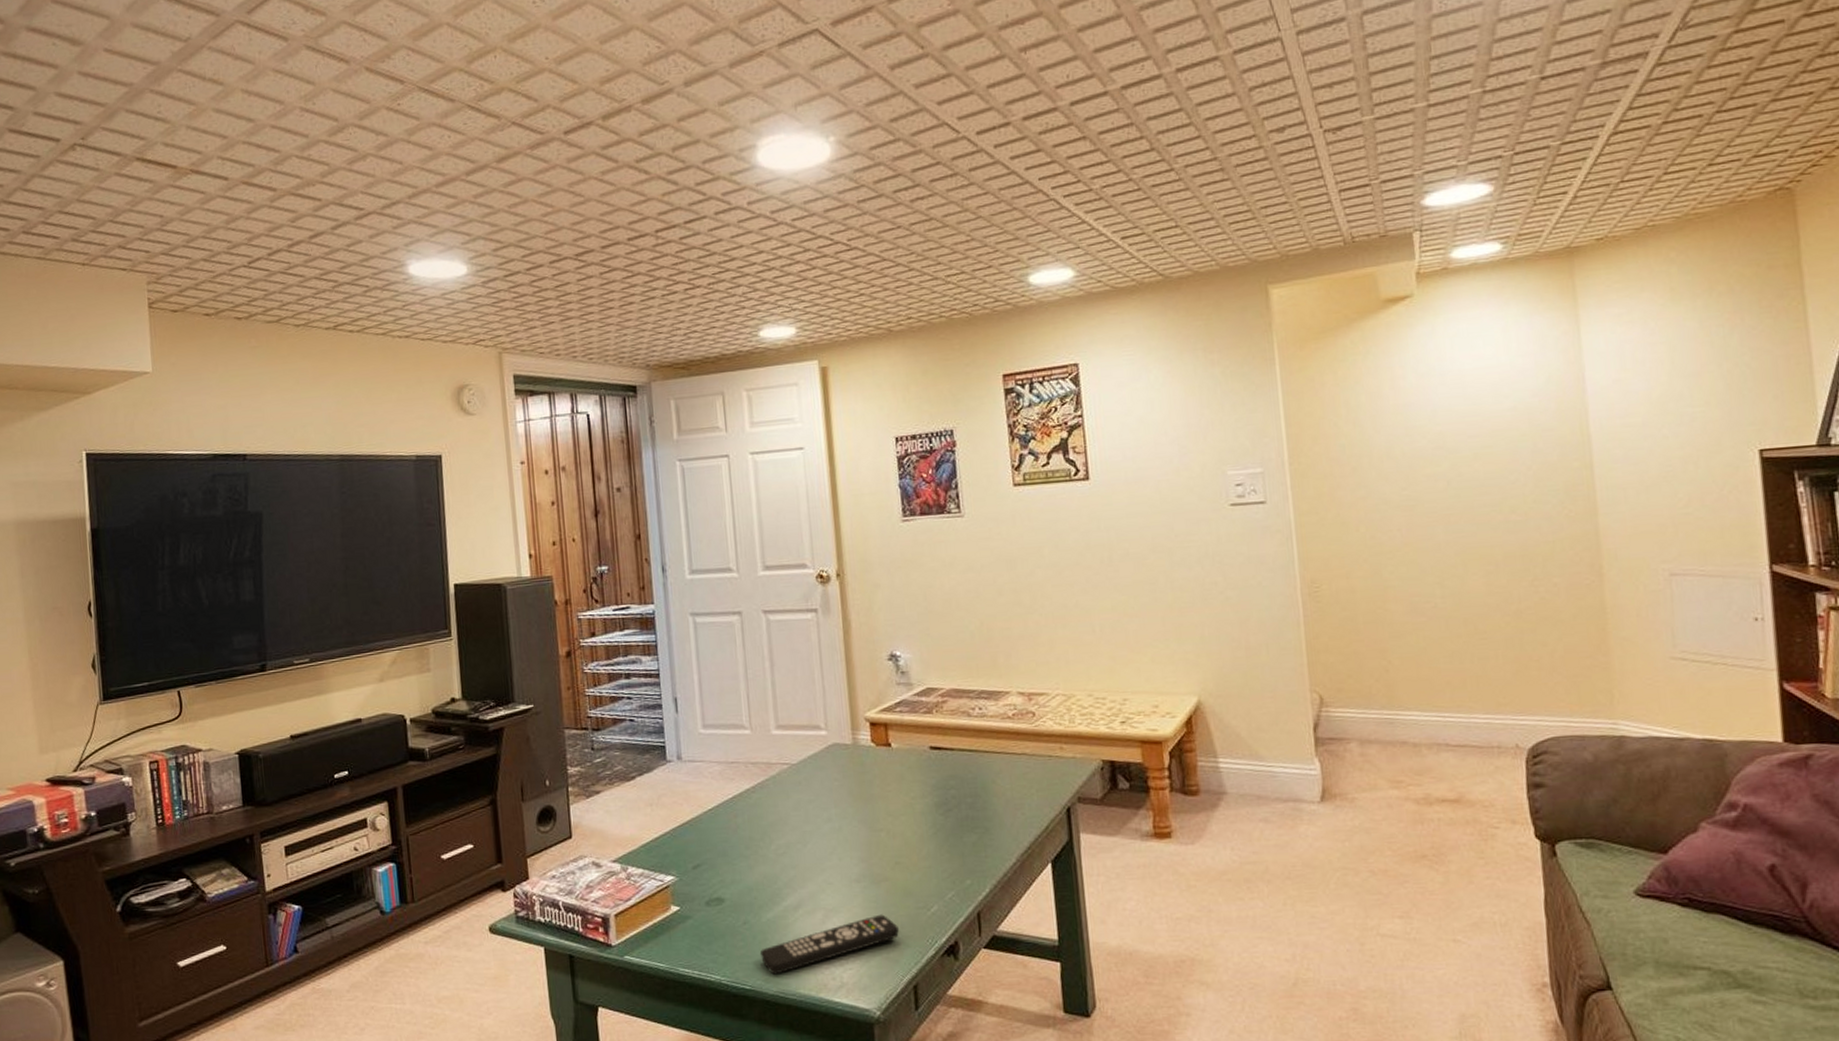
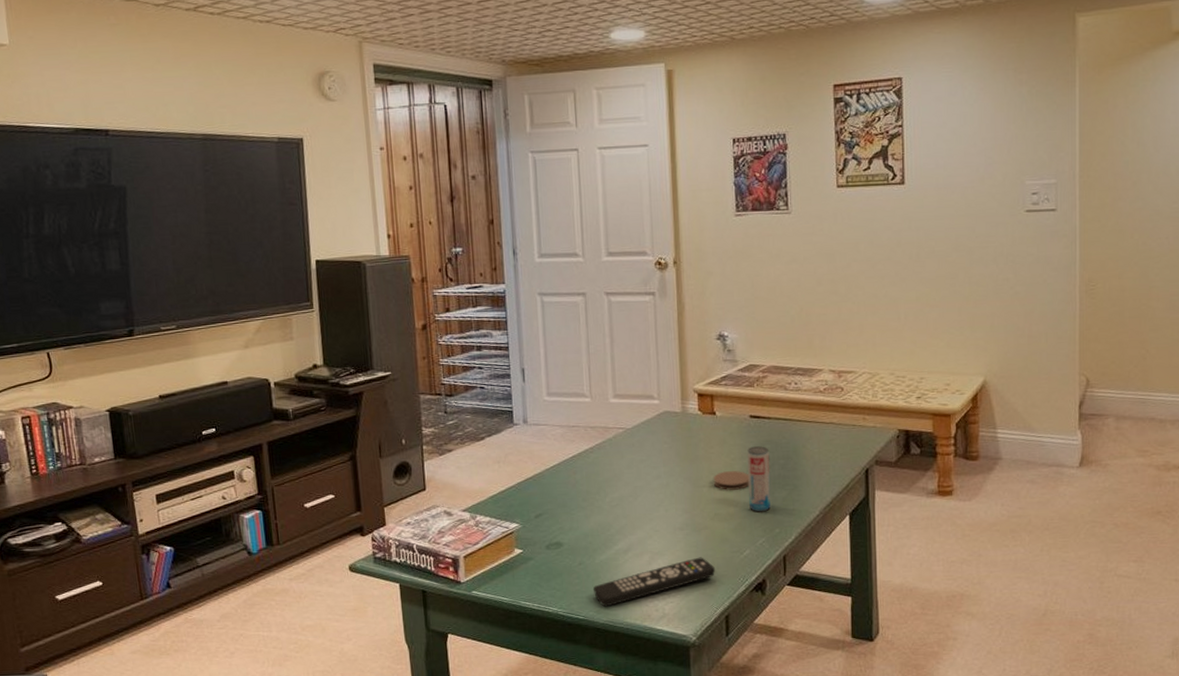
coaster: none [891,811,934,836] -> present [713,471,750,491]
beverage can: none [929,782,959,861] -> present [747,446,771,512]

